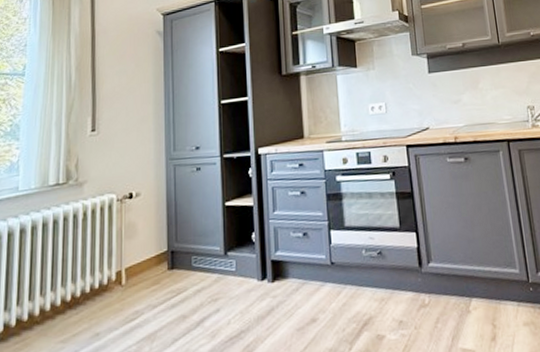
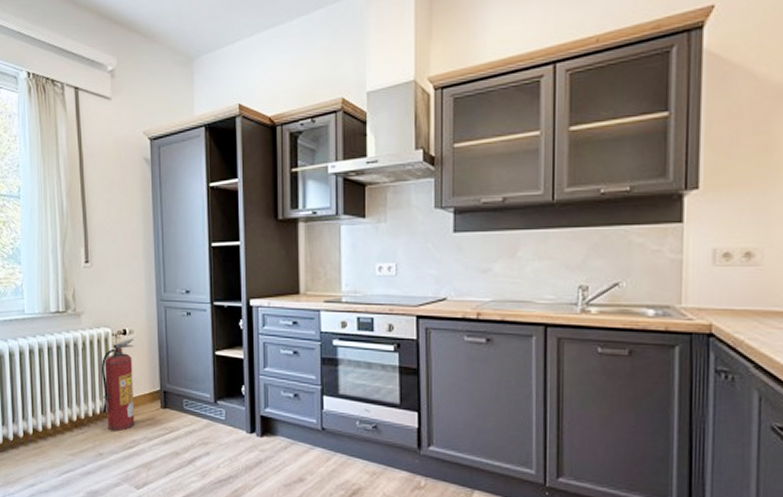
fire extinguisher: none [101,200,141,306] -> present [101,338,135,432]

